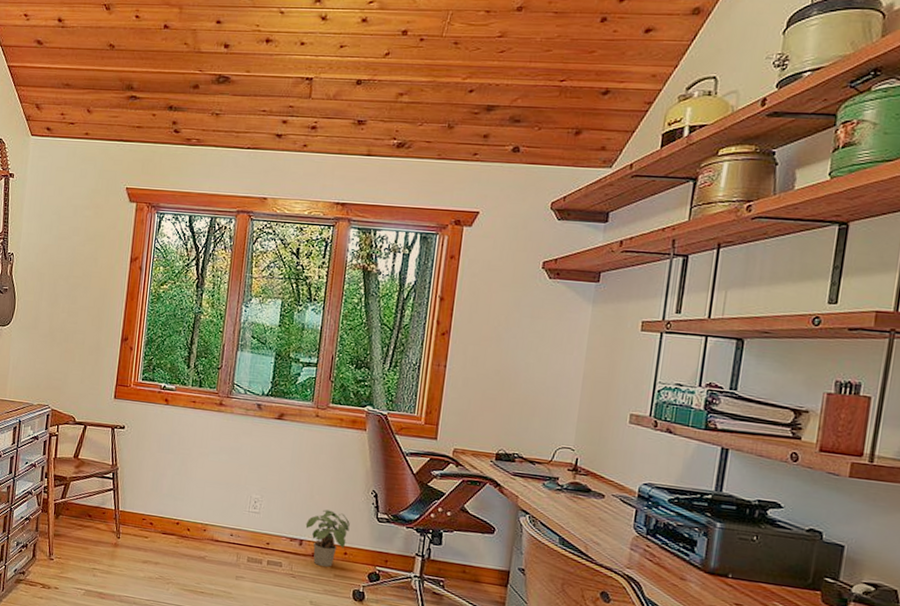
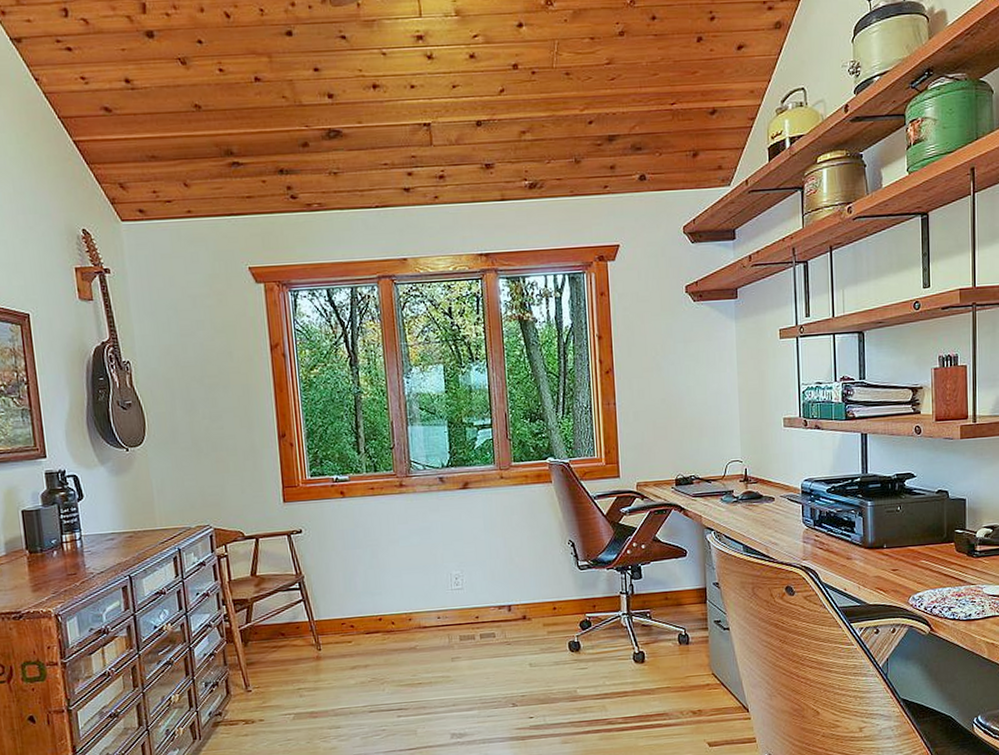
potted plant: present [305,509,350,567] -> none [510,569,554,627]

